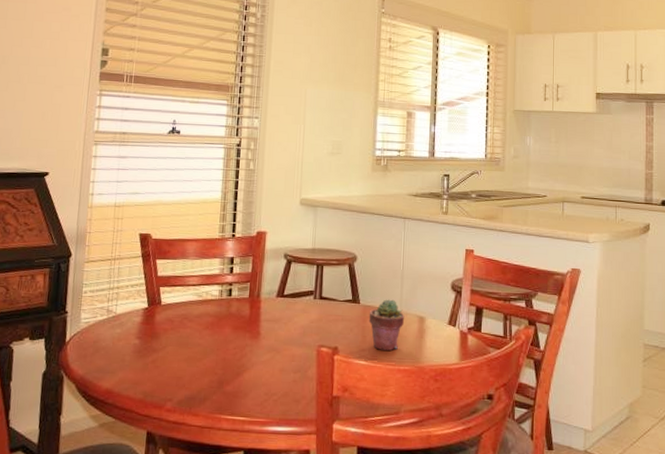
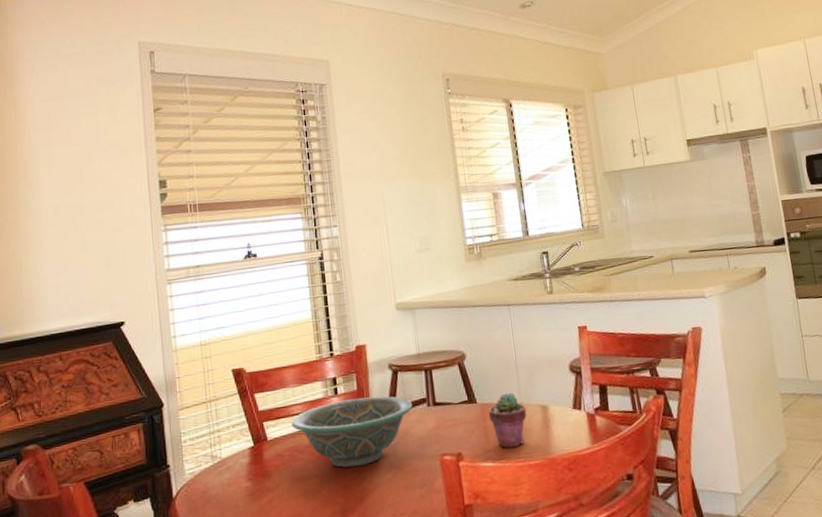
decorative bowl: none [185,280,301,344] -> present [291,396,413,468]

